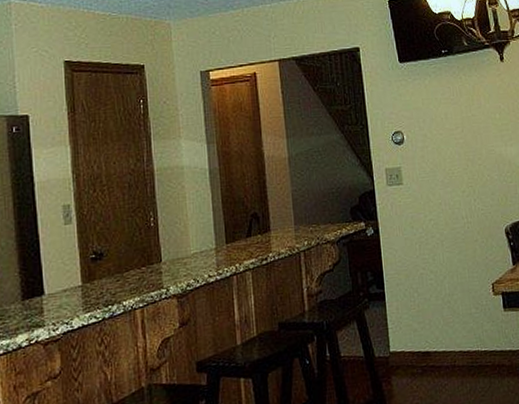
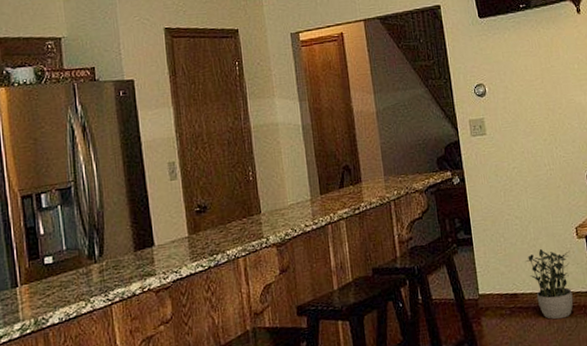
potted plant: none [438,304,488,380] -> present [524,248,574,320]

